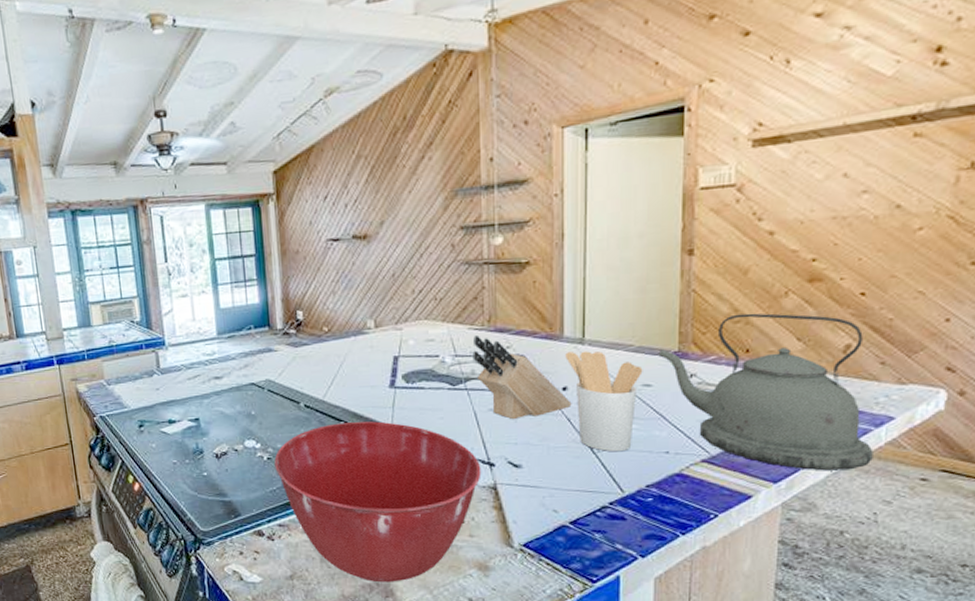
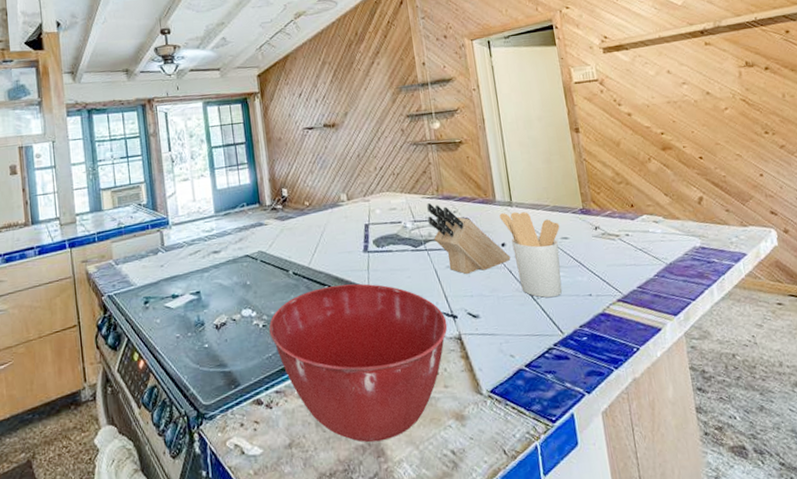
kettle: present [658,313,873,471] -> none [568,175,740,303]

